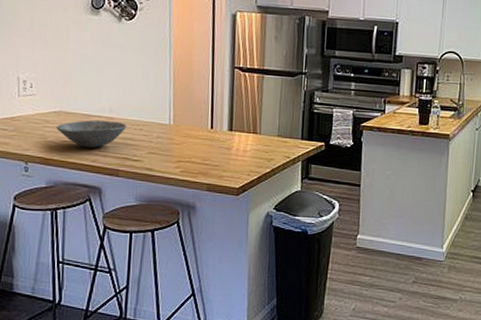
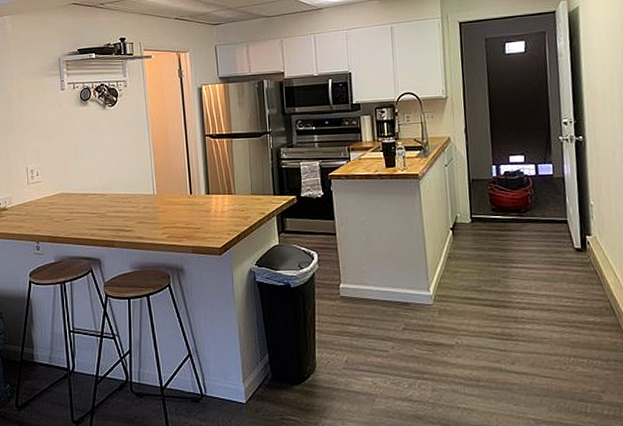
bowl: present [56,119,127,148] -> none [60,197,118,223]

